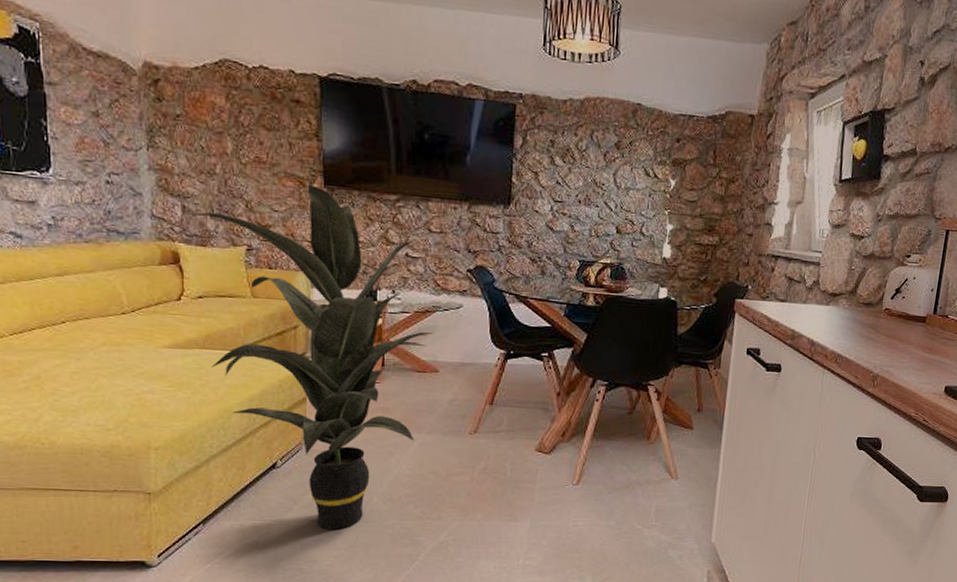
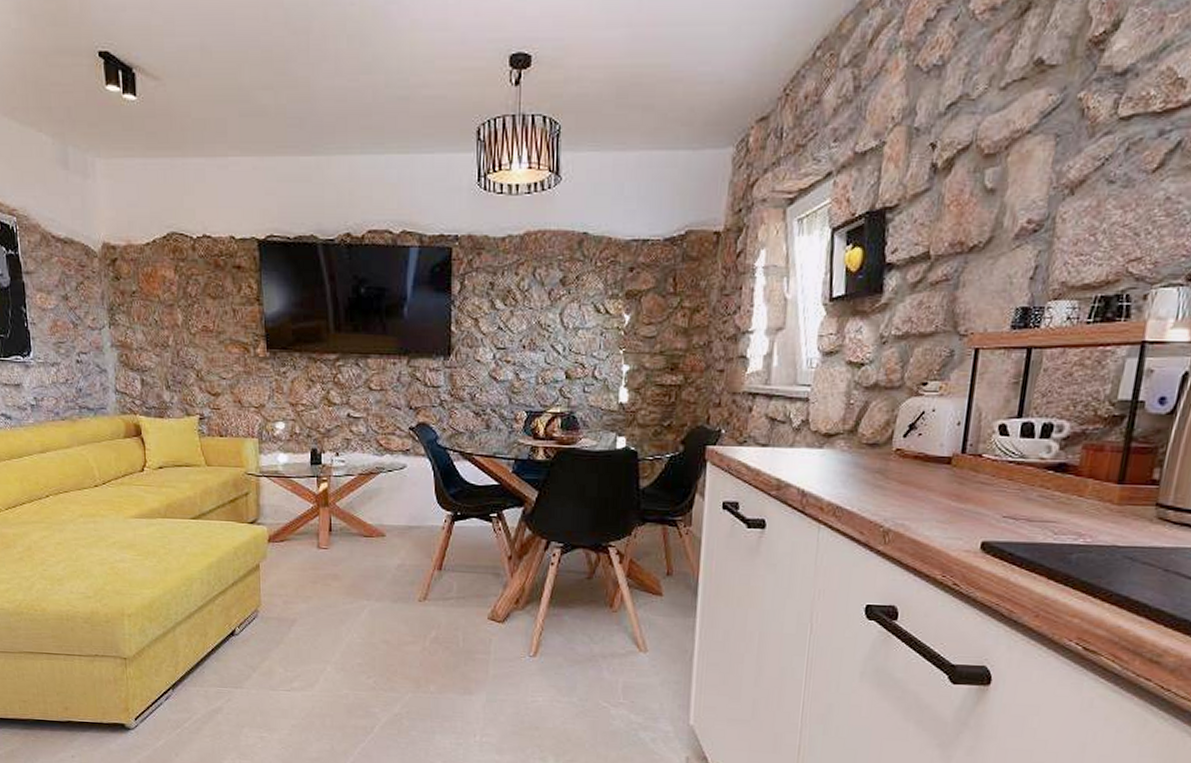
indoor plant: present [187,183,434,529] -> none [146,349,379,698]

